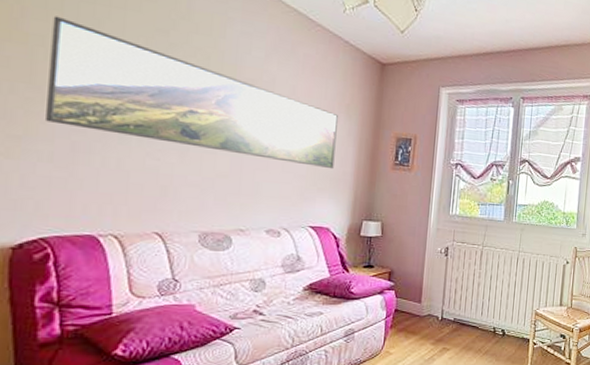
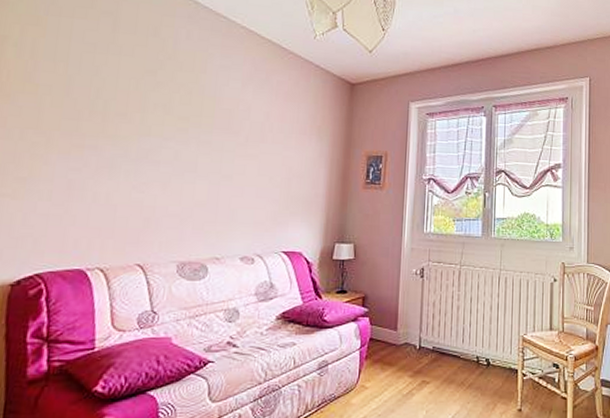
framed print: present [46,16,338,169] -> none [48,67,310,192]

